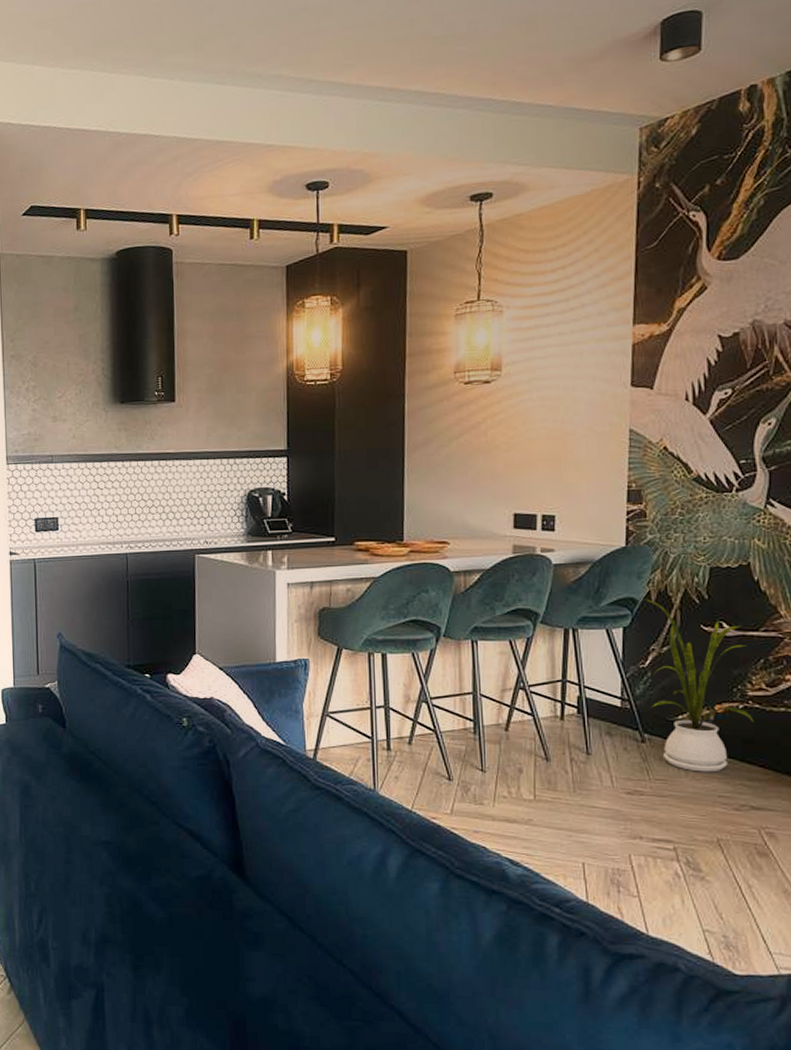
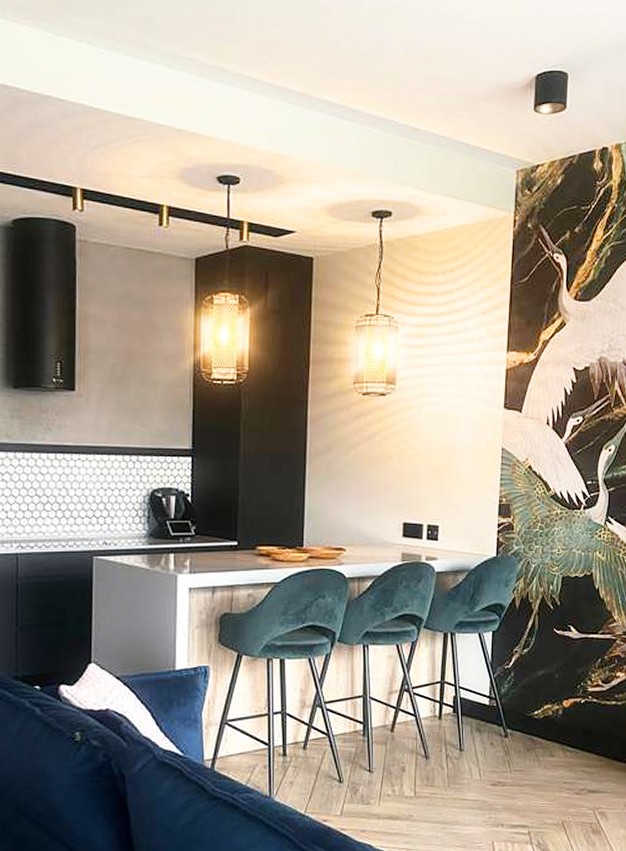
house plant: present [643,599,754,772] -> none [509,605,592,762]

